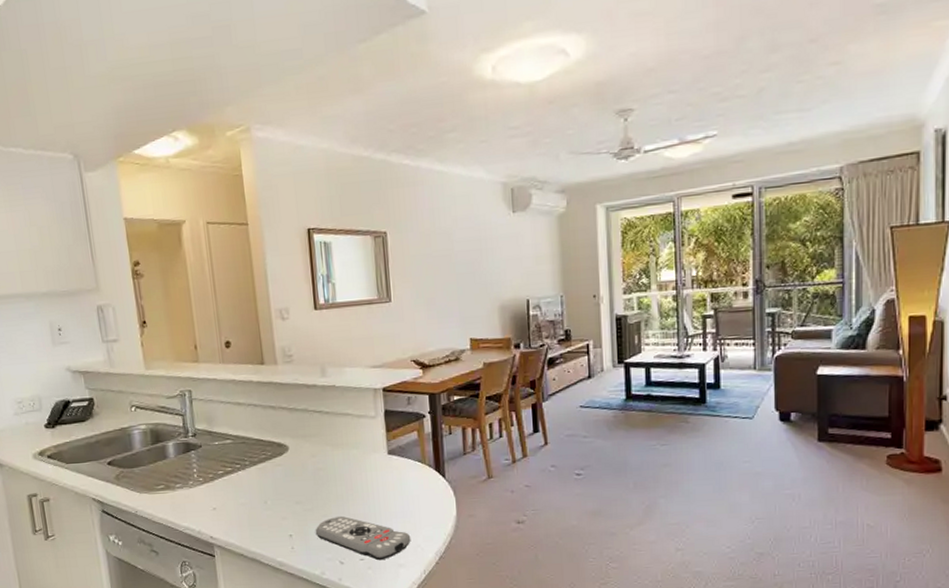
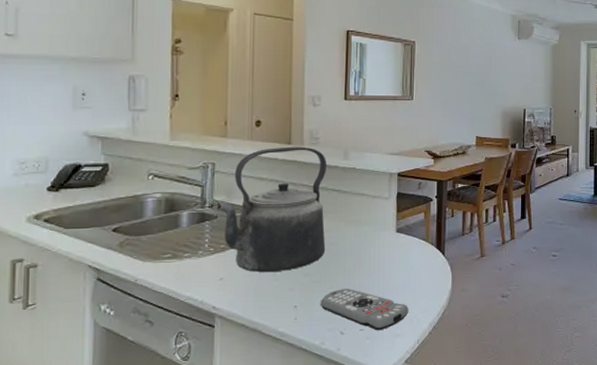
kettle: none [199,366,315,501] -> present [216,146,327,272]

